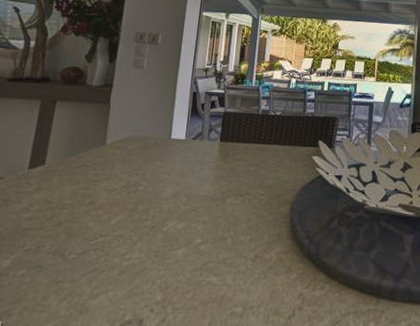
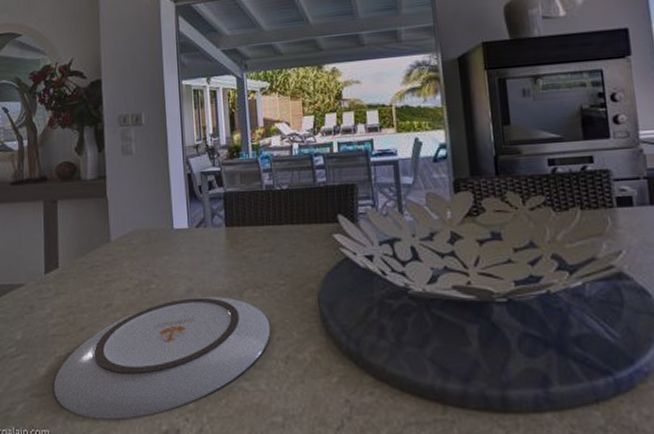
plate: none [14,201,246,310] -> present [53,297,271,419]

